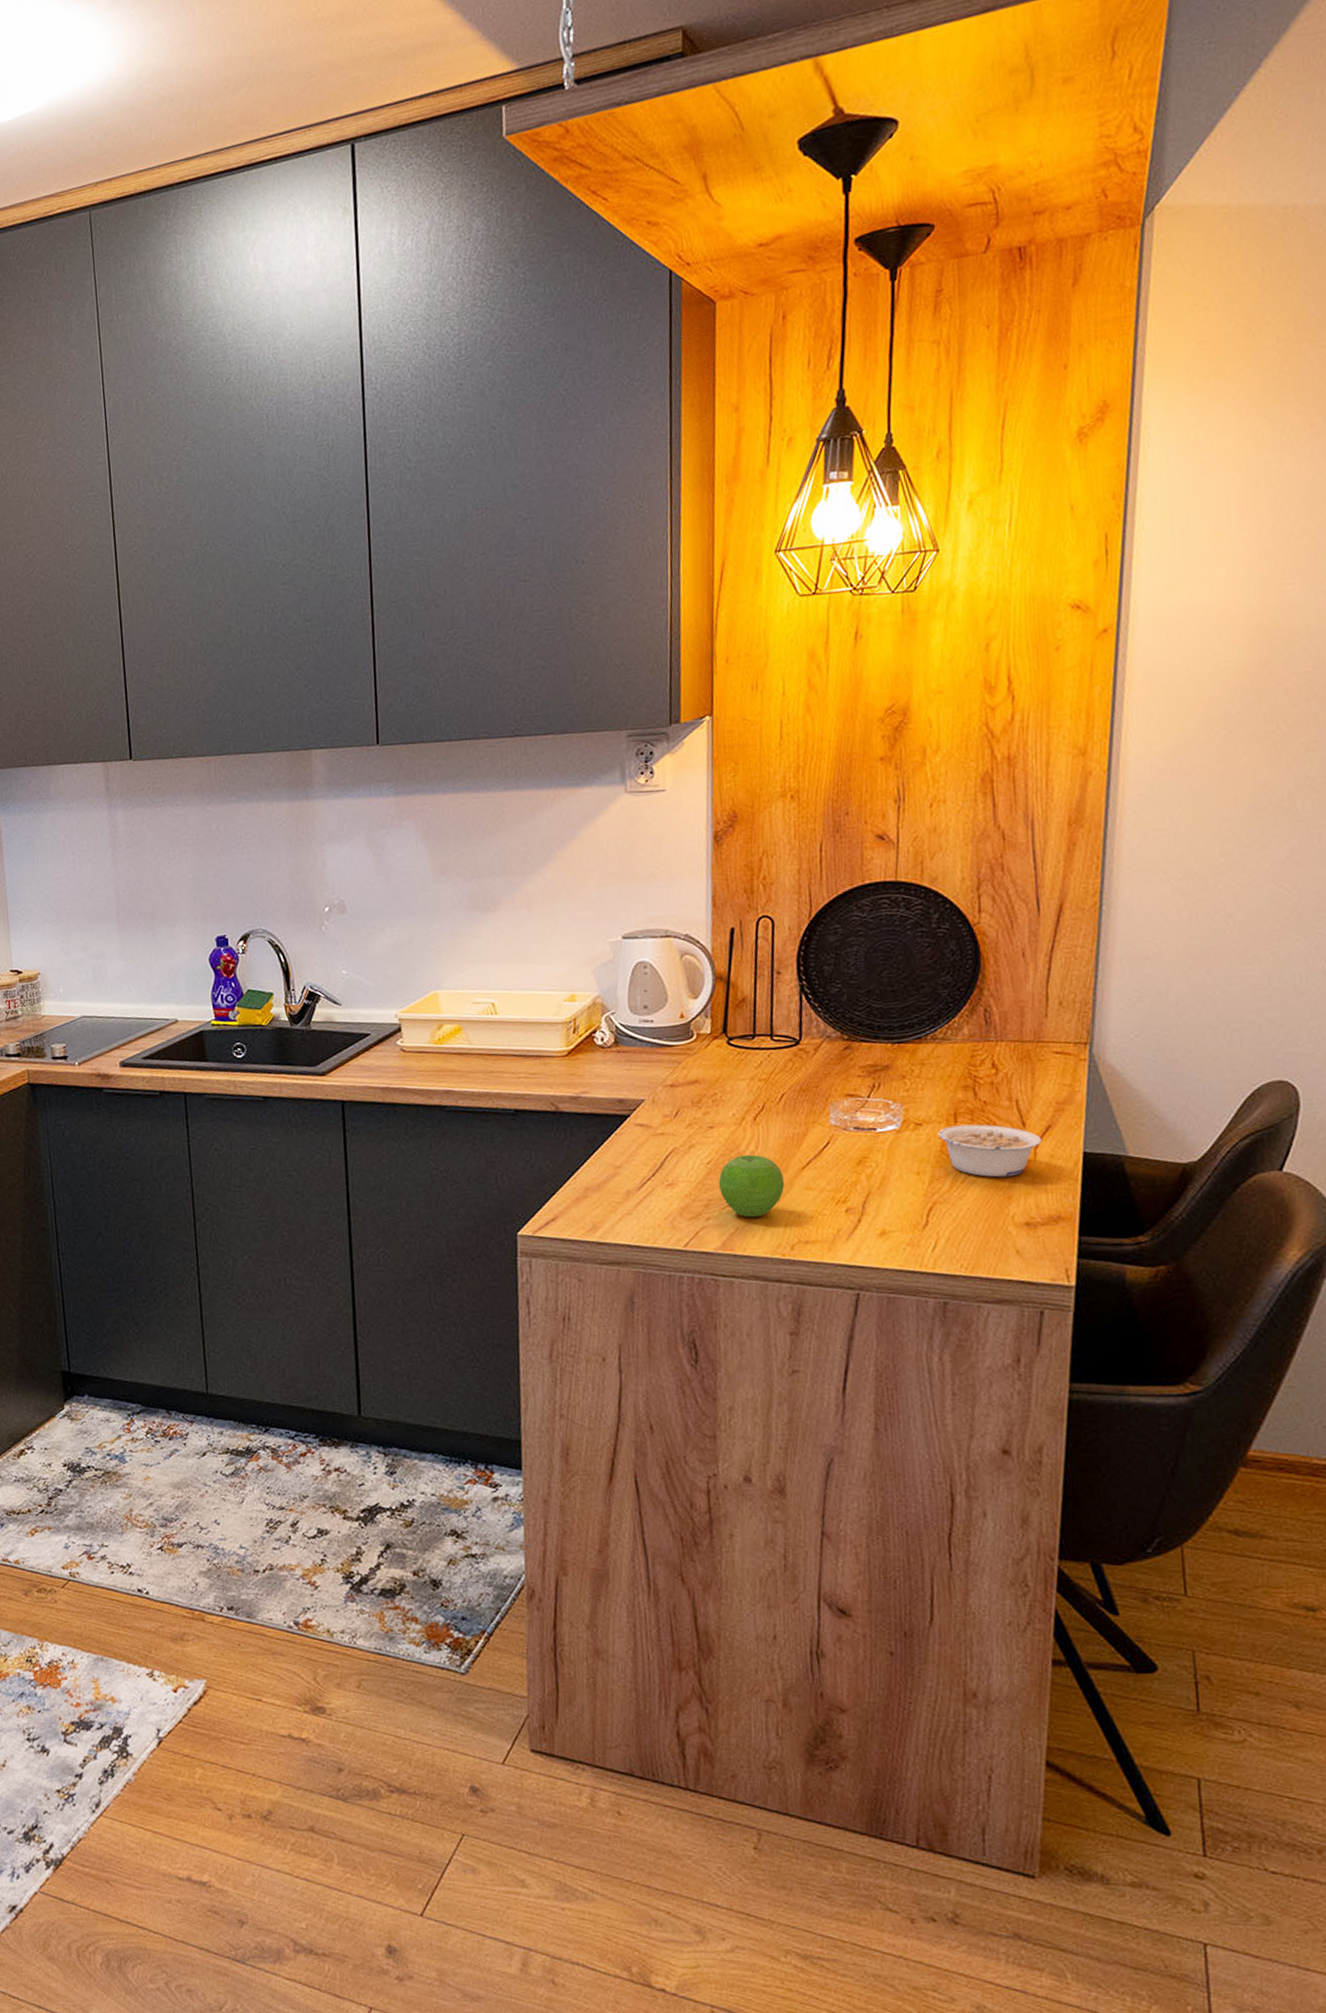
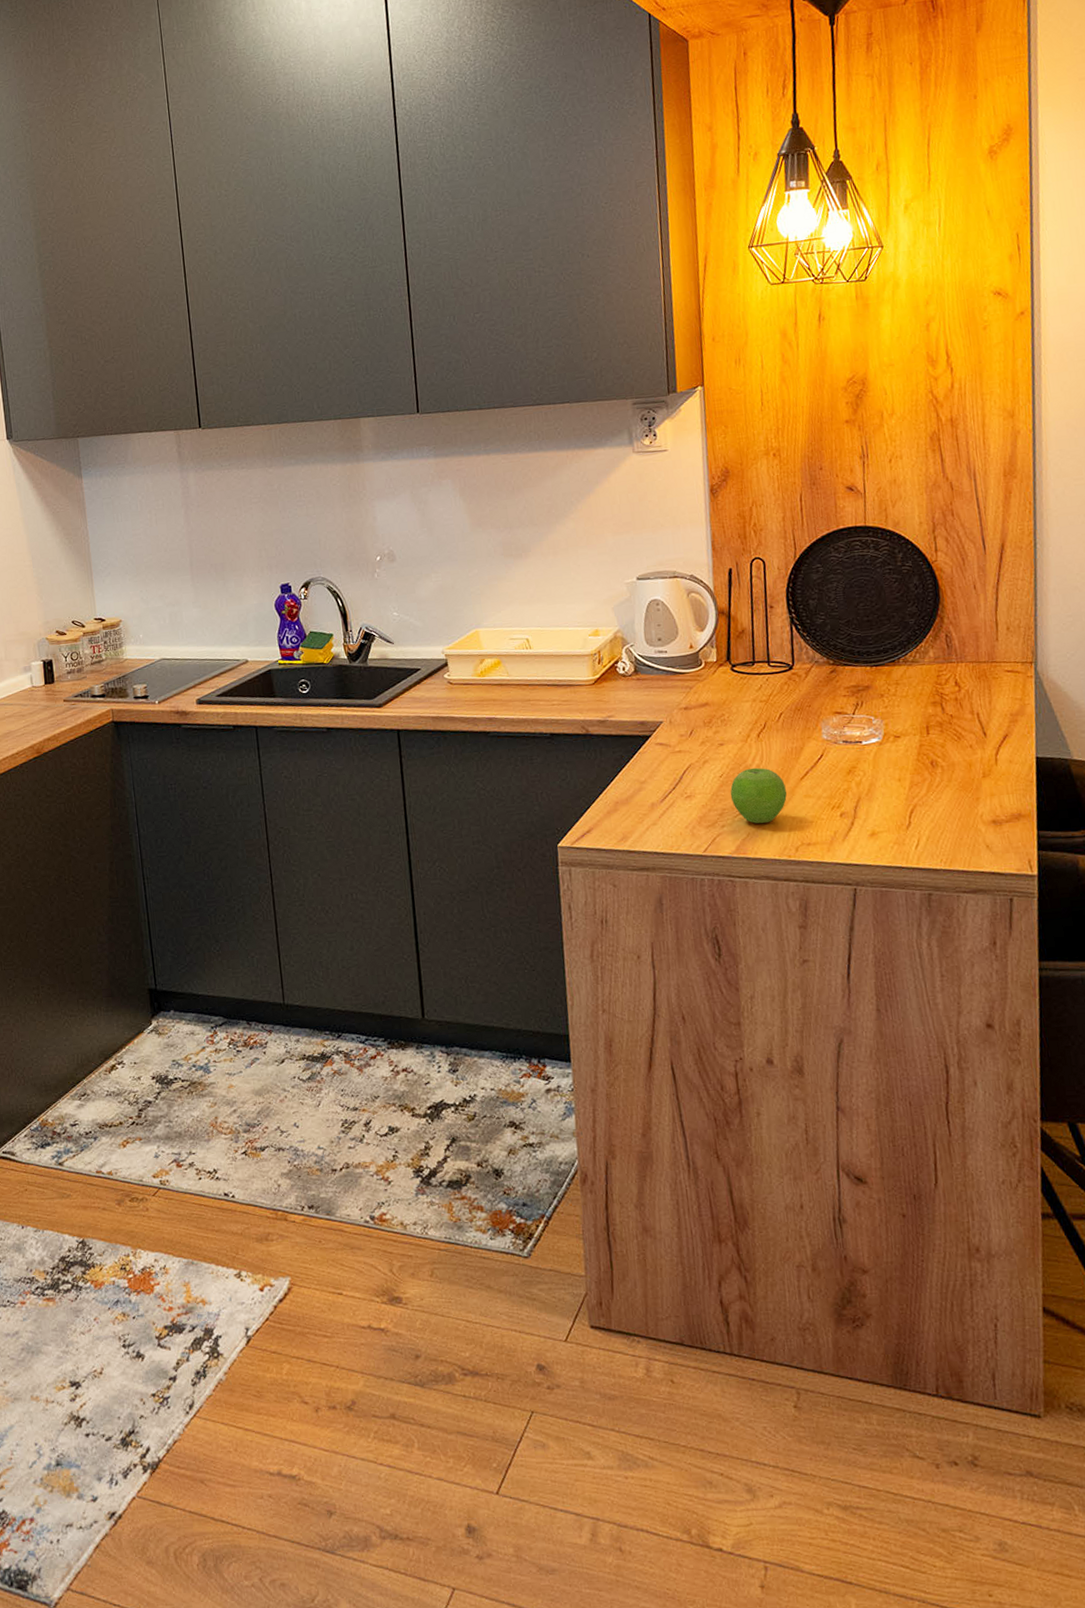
legume: present [937,1124,1043,1178] -> none [913,735,1002,782]

